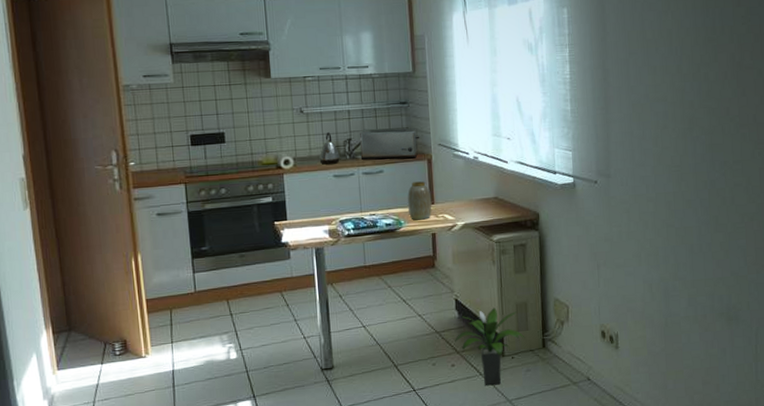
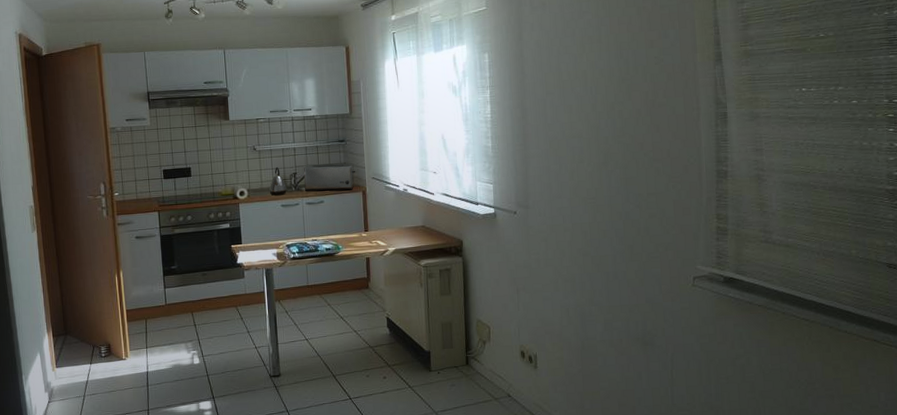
vase: present [407,181,433,220] -> none [344,211,367,246]
potted plant: present [454,307,525,386] -> none [385,326,450,398]

